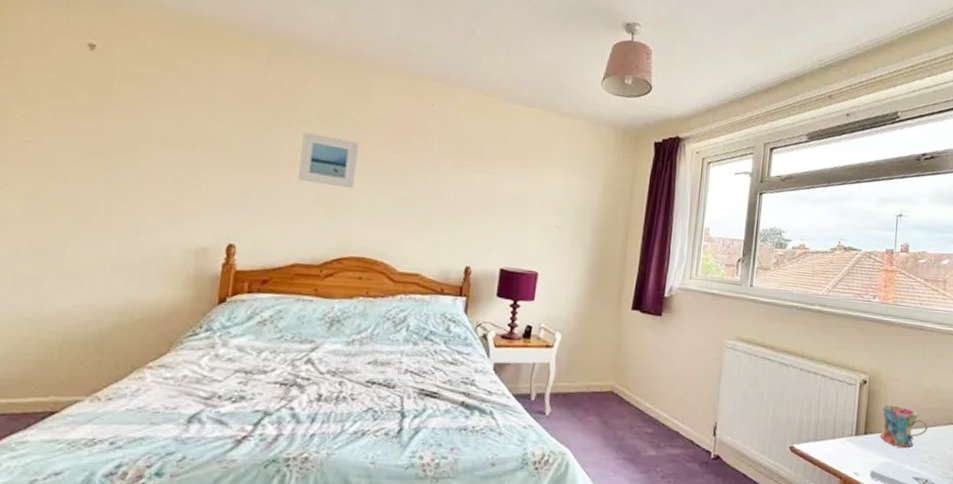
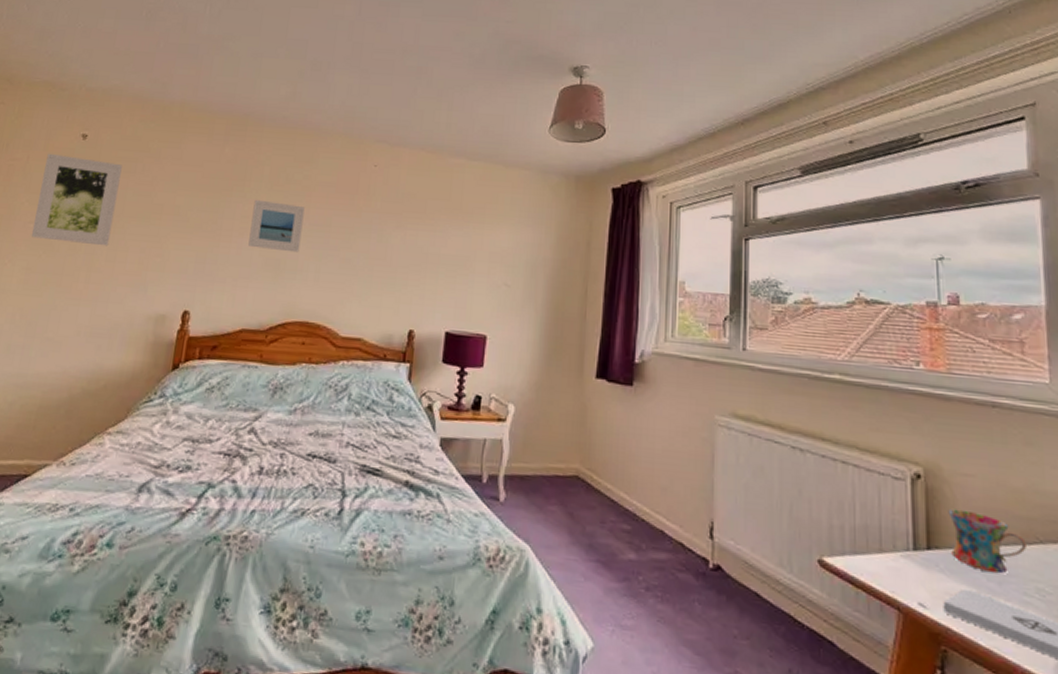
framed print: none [31,62,144,173] -> present [31,153,122,246]

